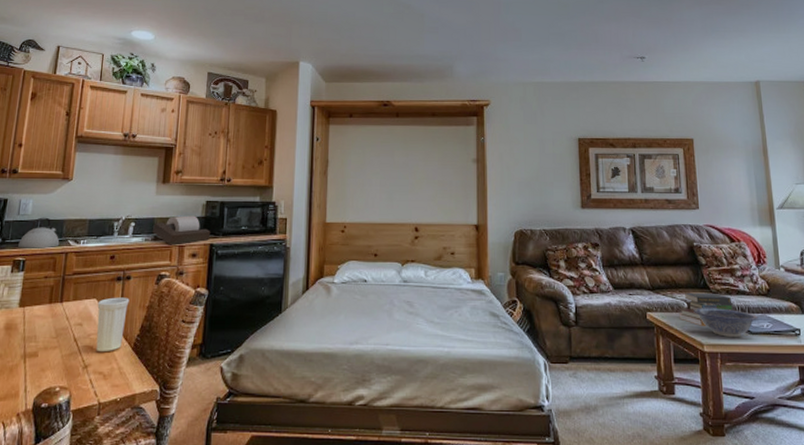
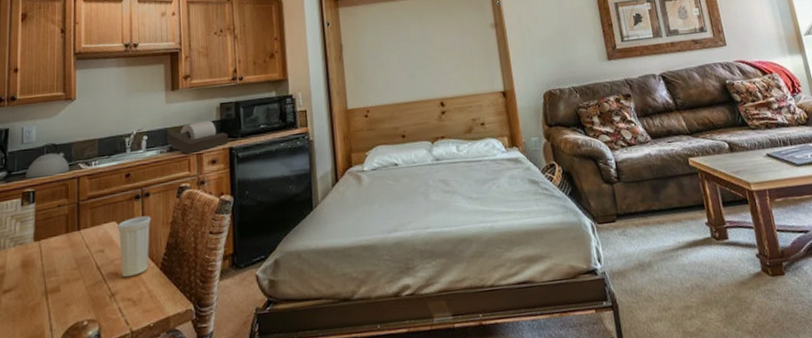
books: present [679,292,734,326] -> none [721,129,775,165]
decorative bowl: present [693,308,758,338] -> none [735,143,802,173]

